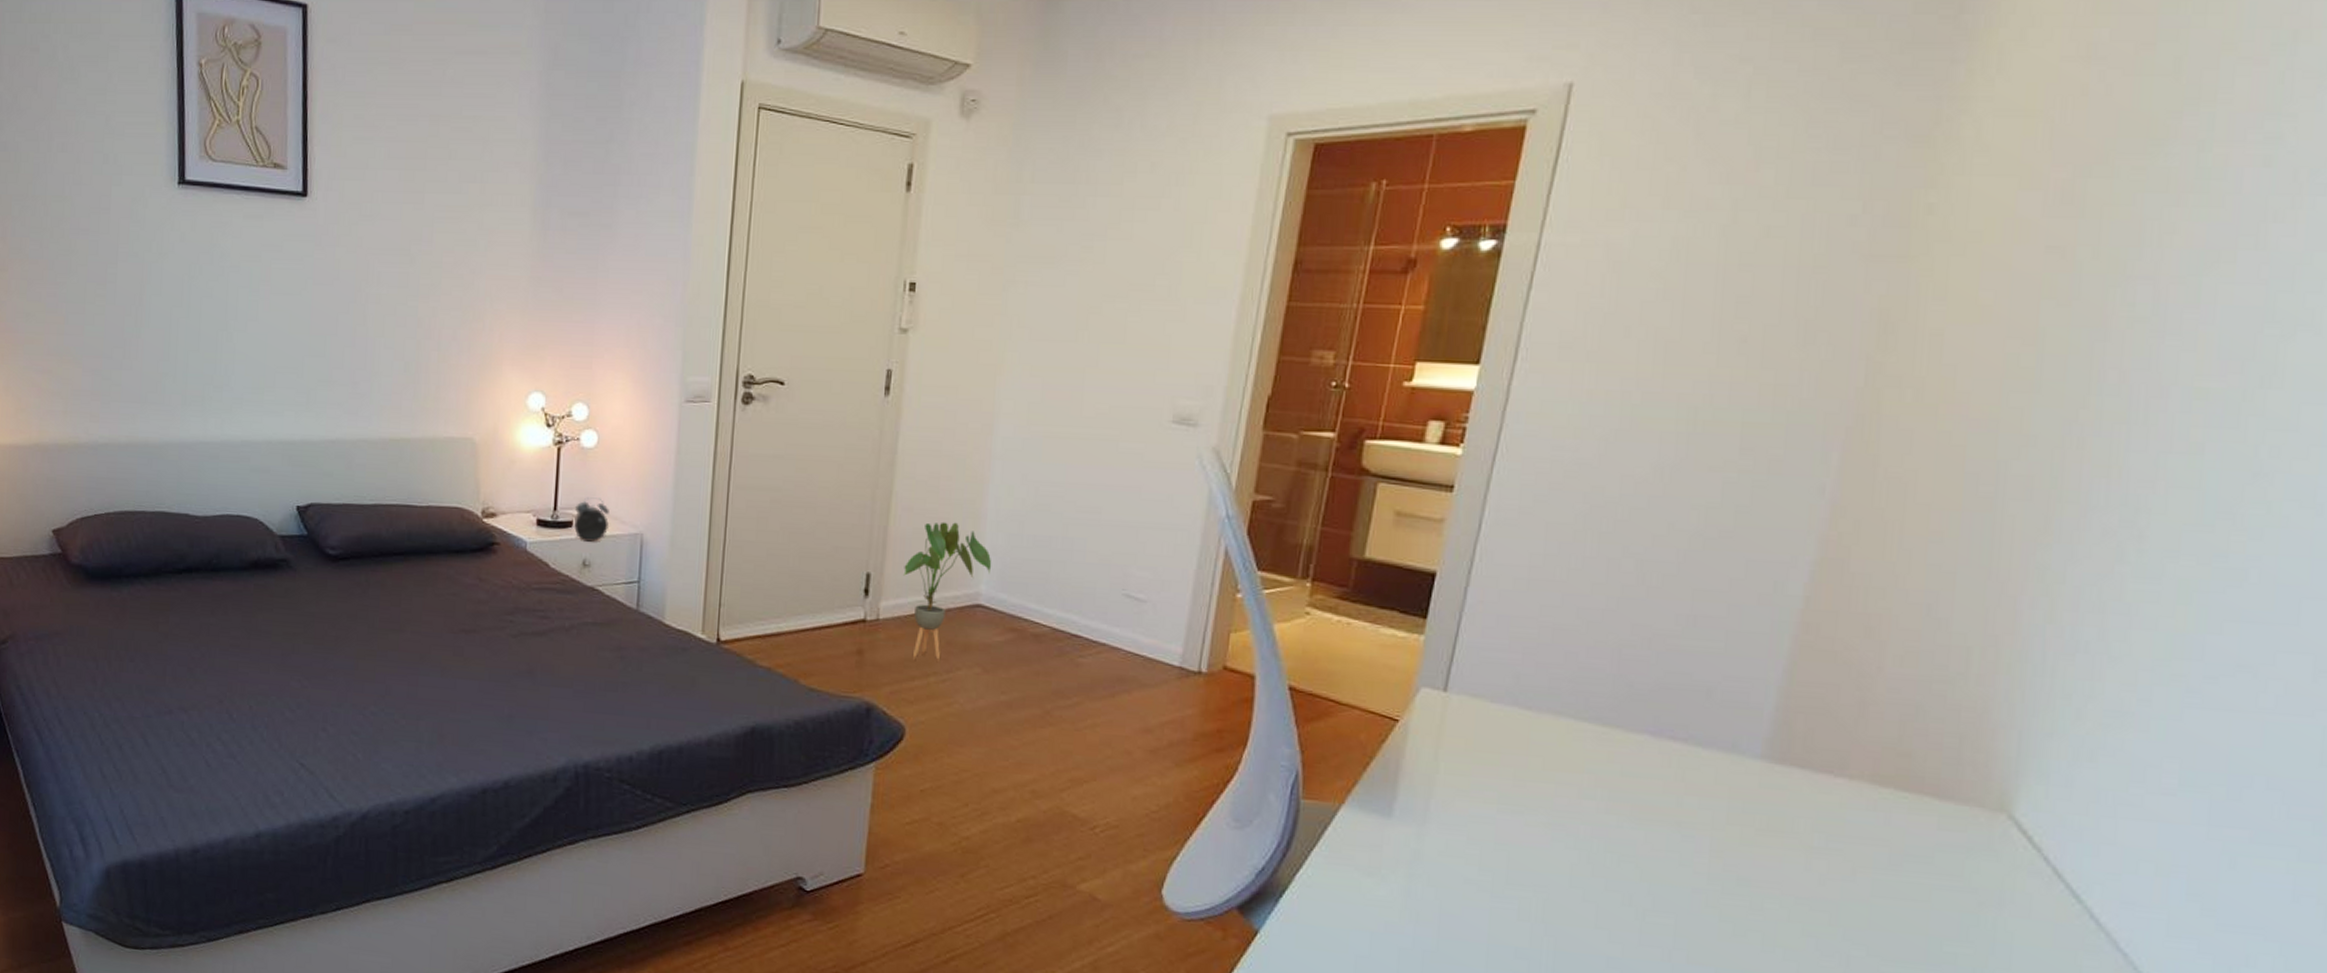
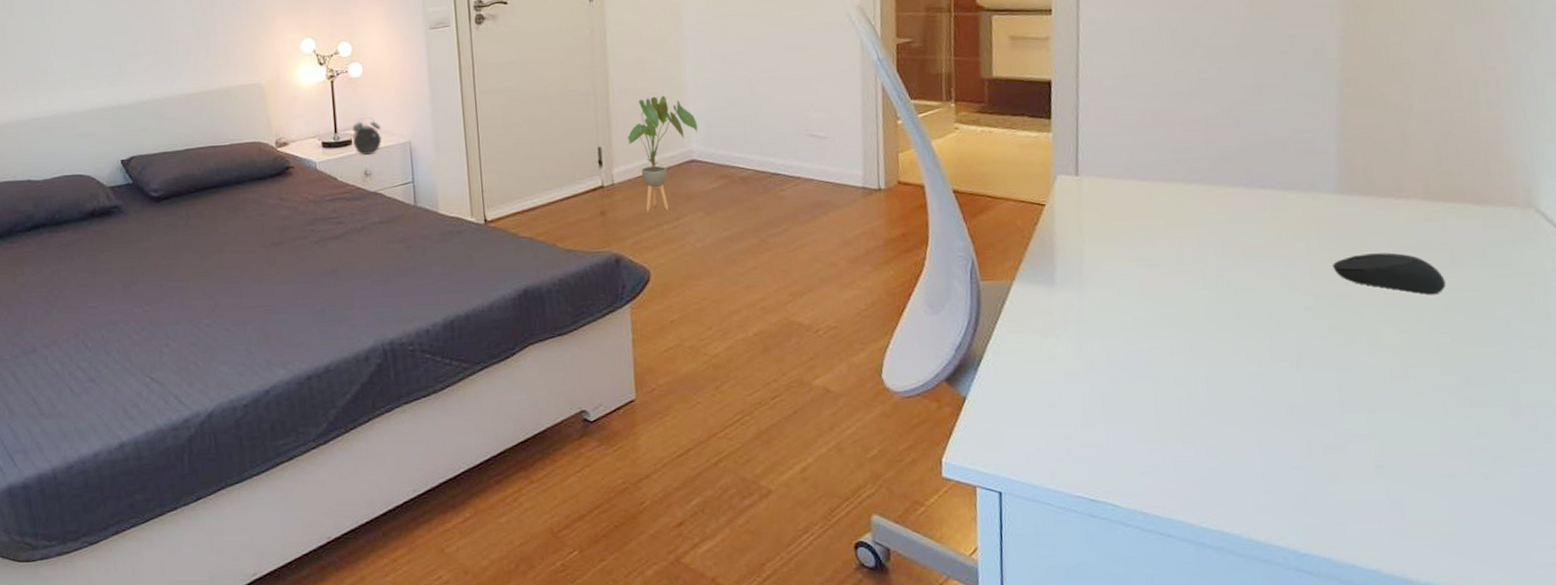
computer mouse: none [1739,836,1875,897] -> present [1333,252,1446,294]

